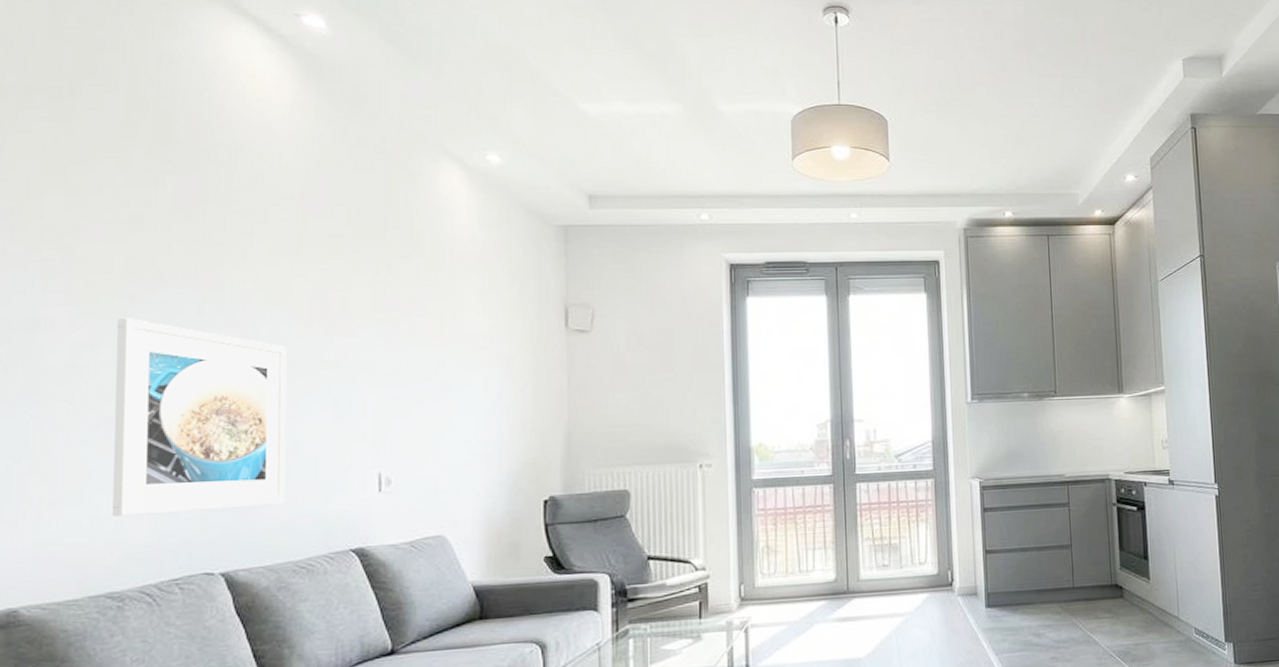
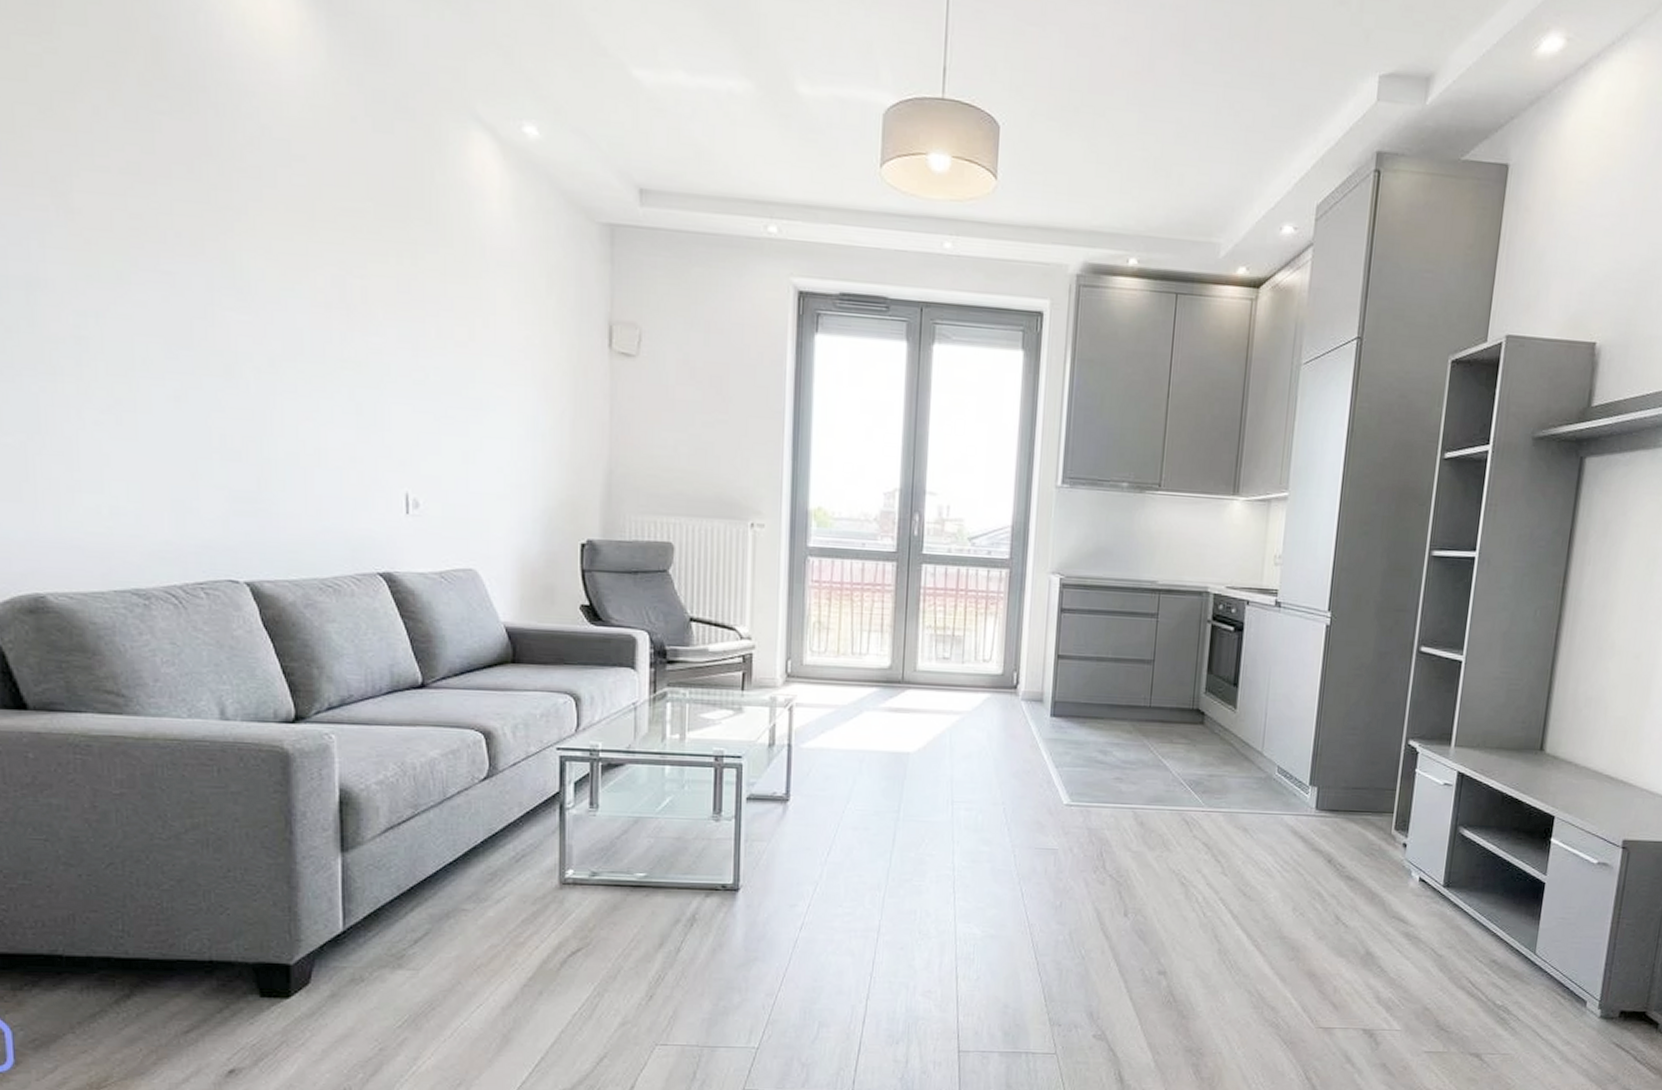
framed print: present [113,318,286,518] -> none [122,286,308,516]

